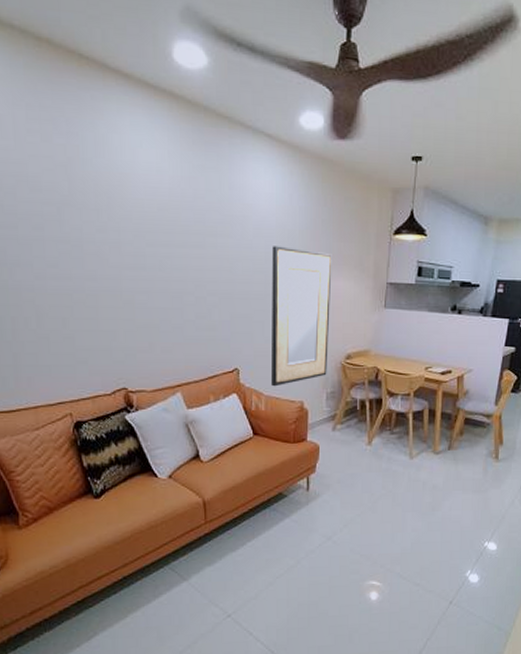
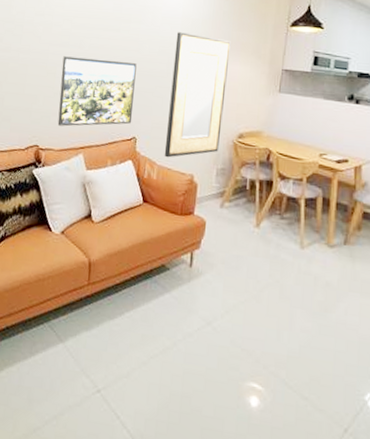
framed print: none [140,282,232,364] -> present [57,56,137,127]

